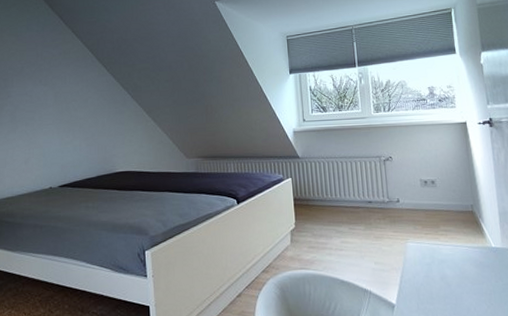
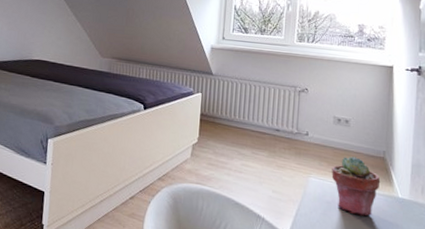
potted succulent: none [426,215,474,272] -> present [331,156,381,216]

